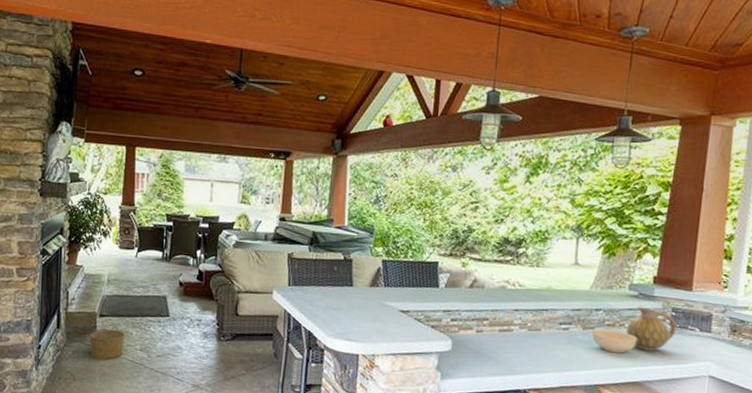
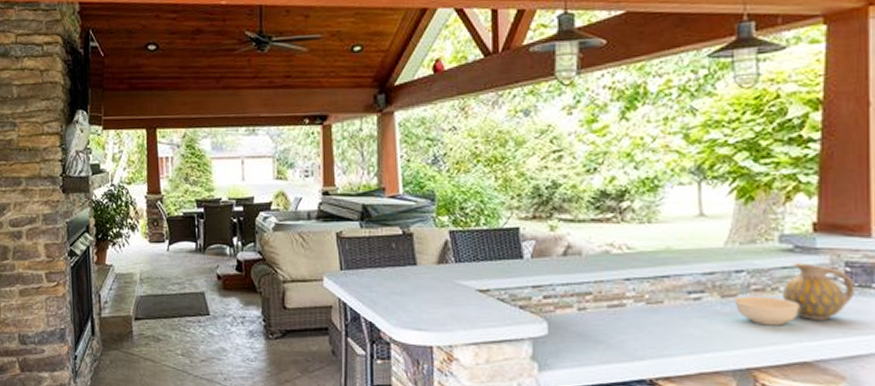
basket: present [89,326,125,361] -> none [126,330,164,369]

